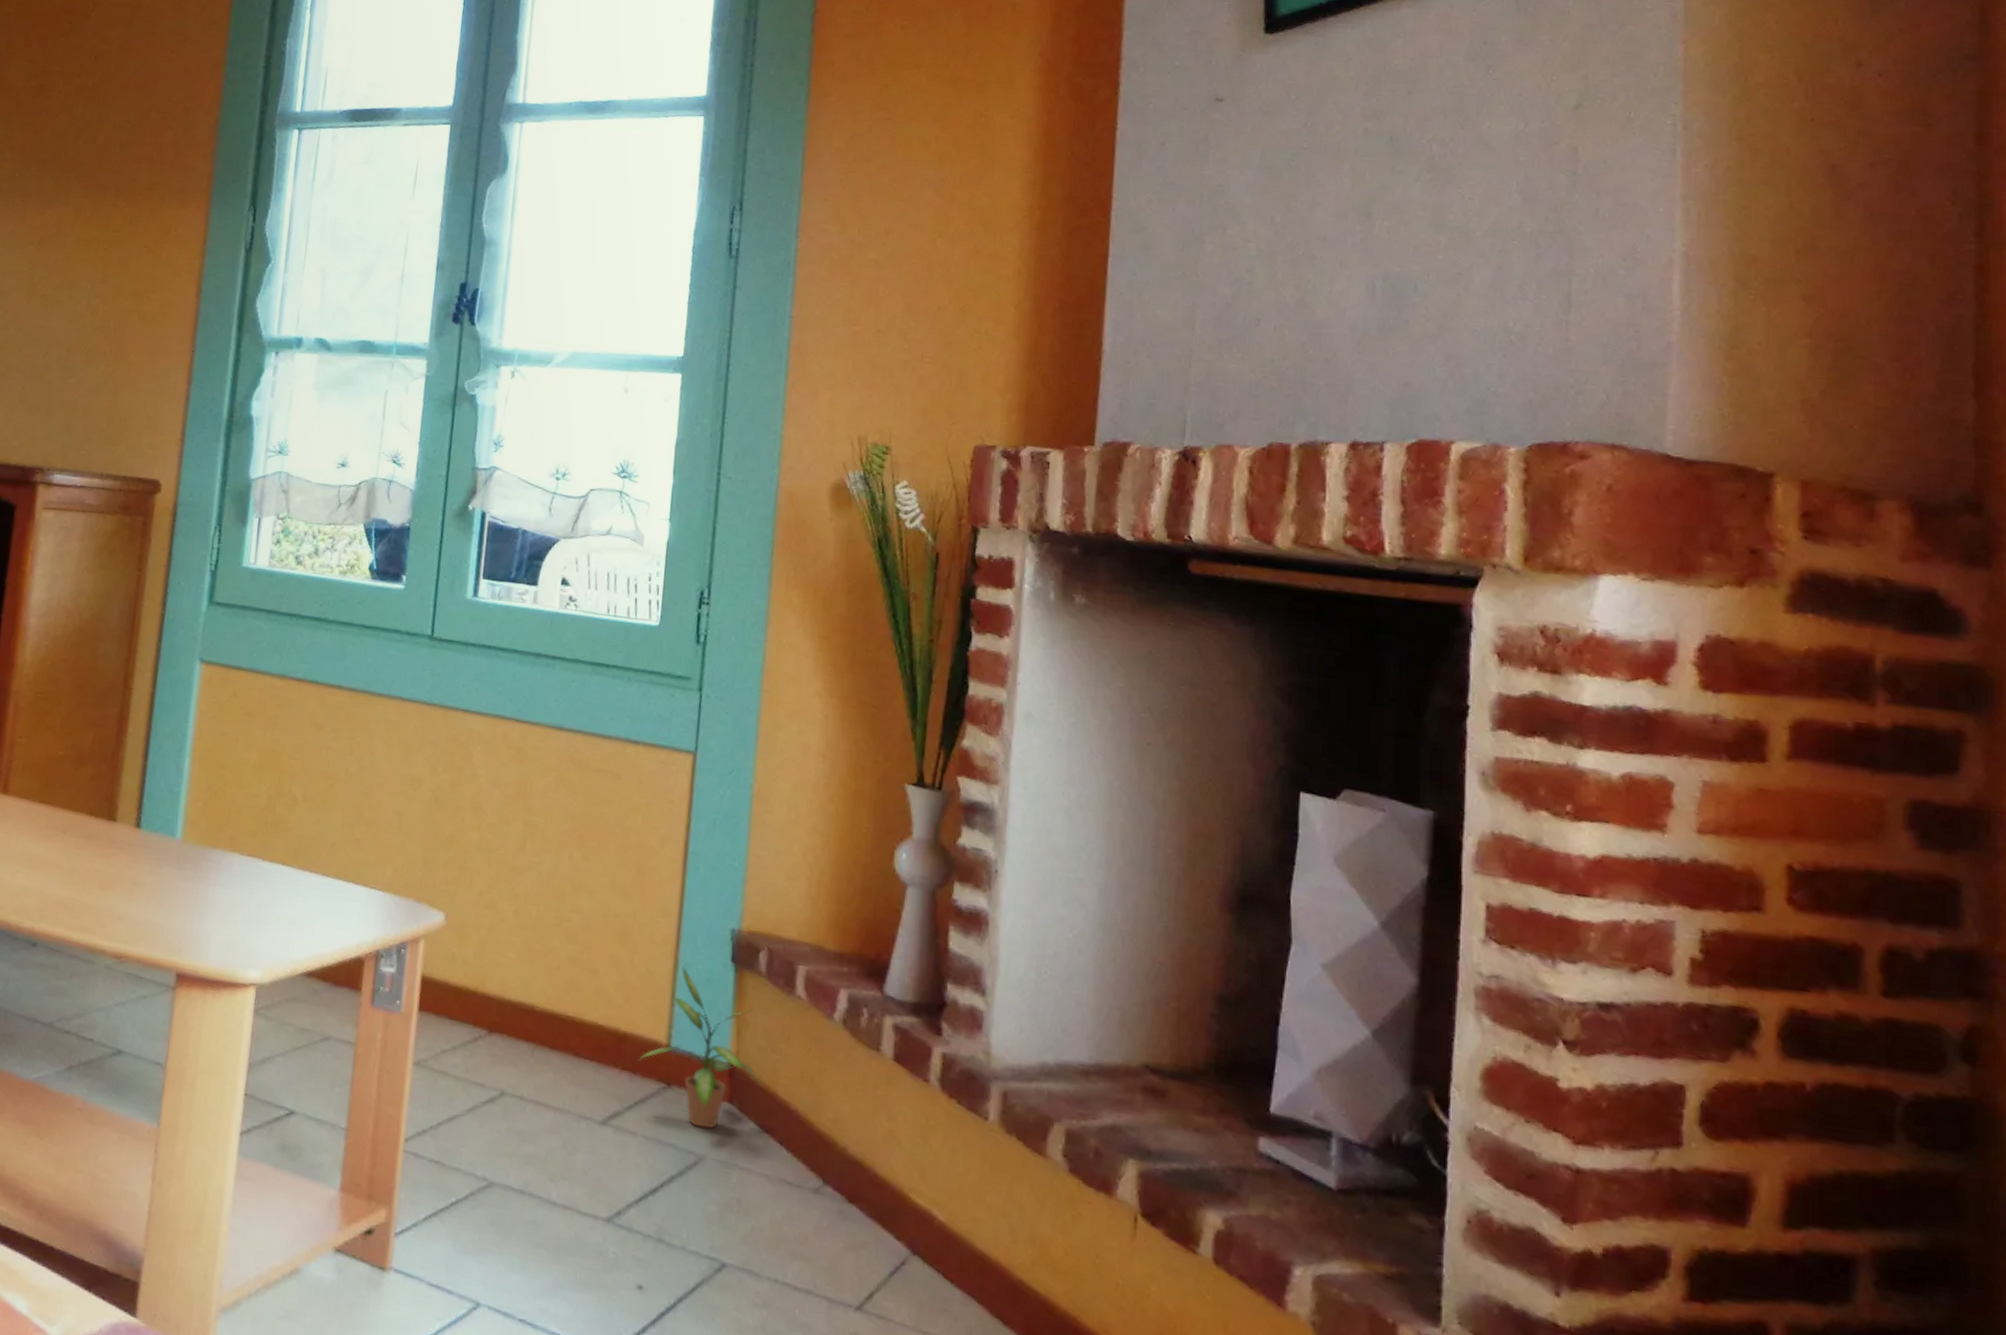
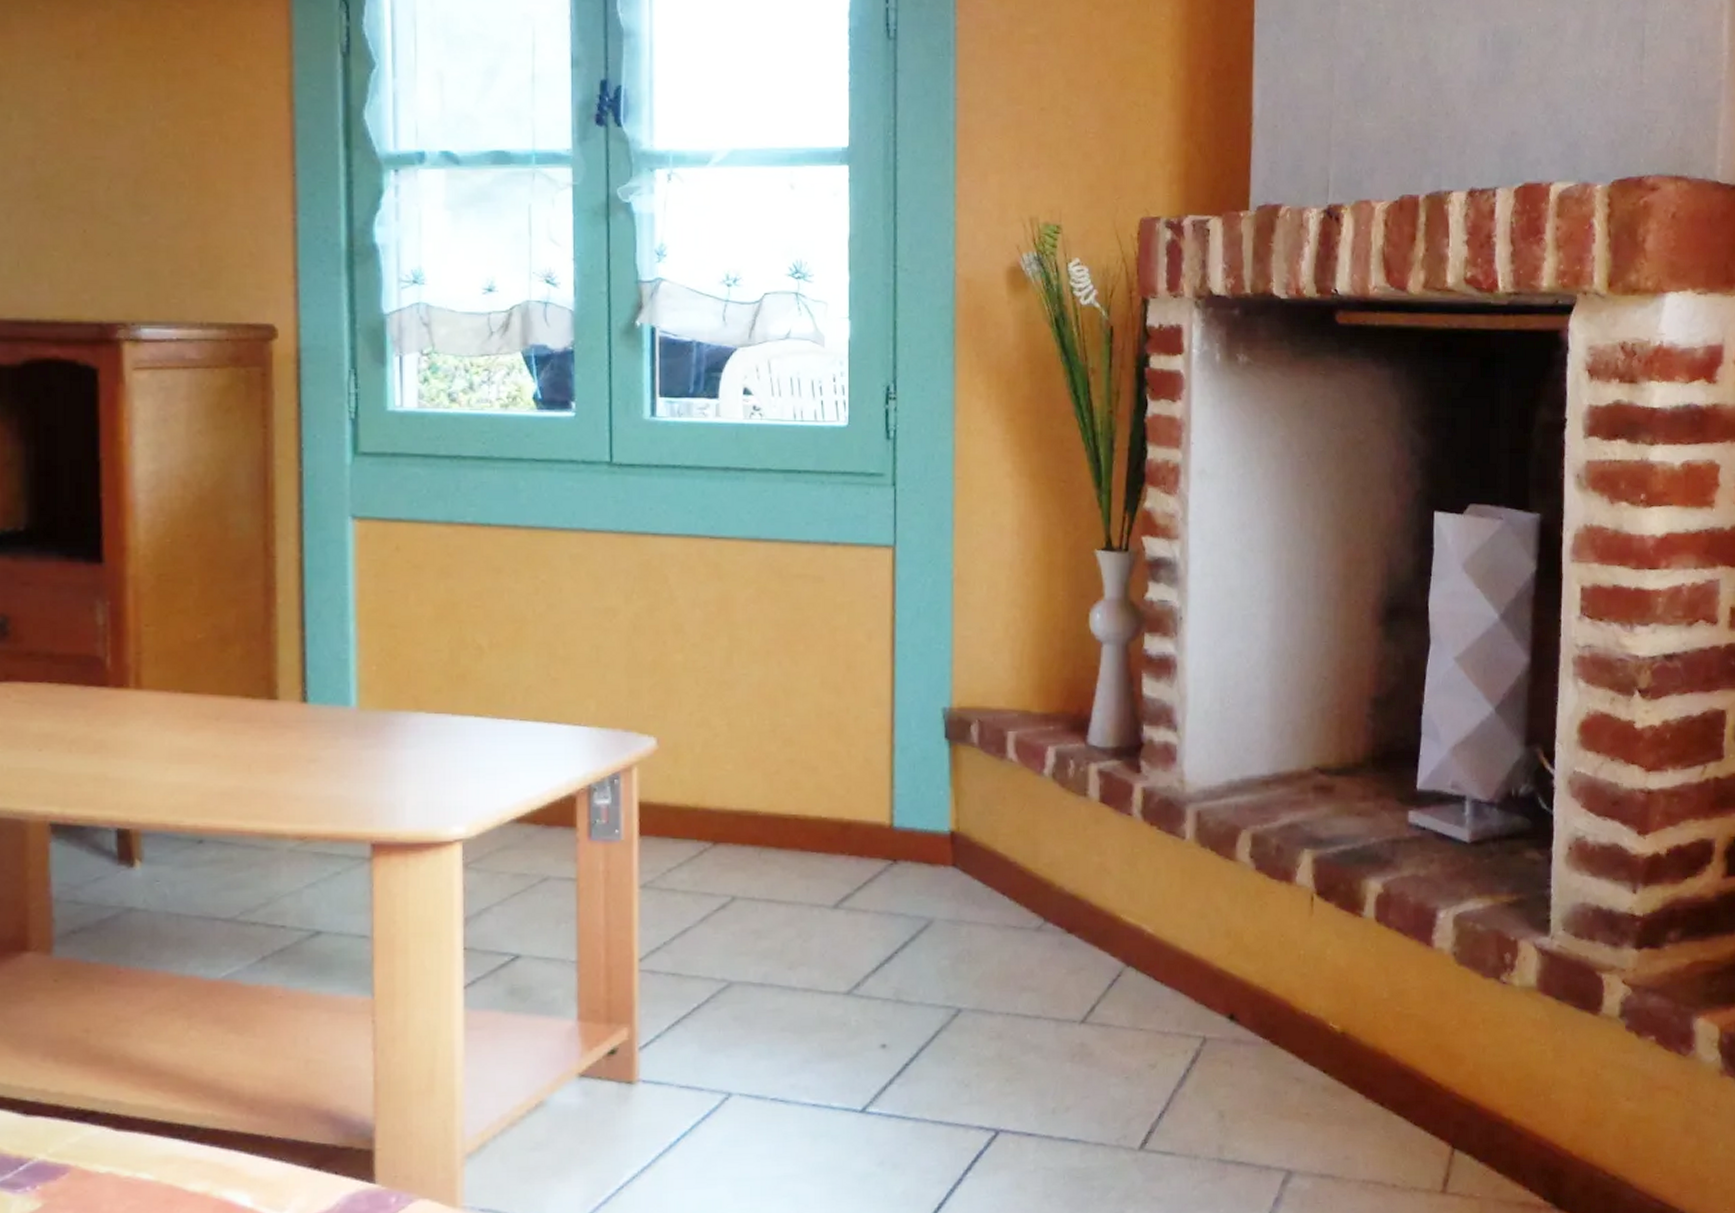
potted plant: present [637,966,761,1129] -> none [863,750,982,894]

